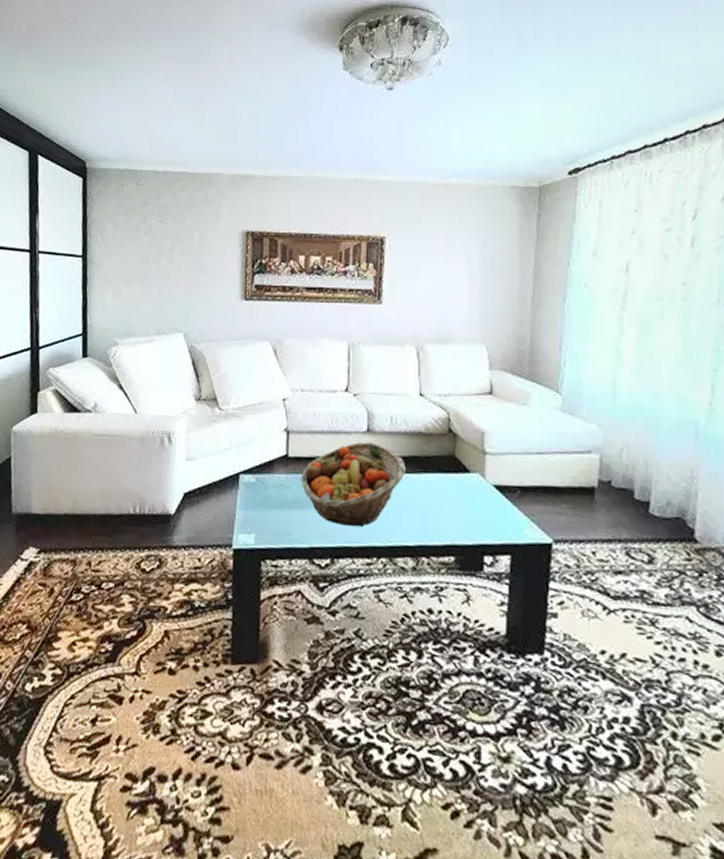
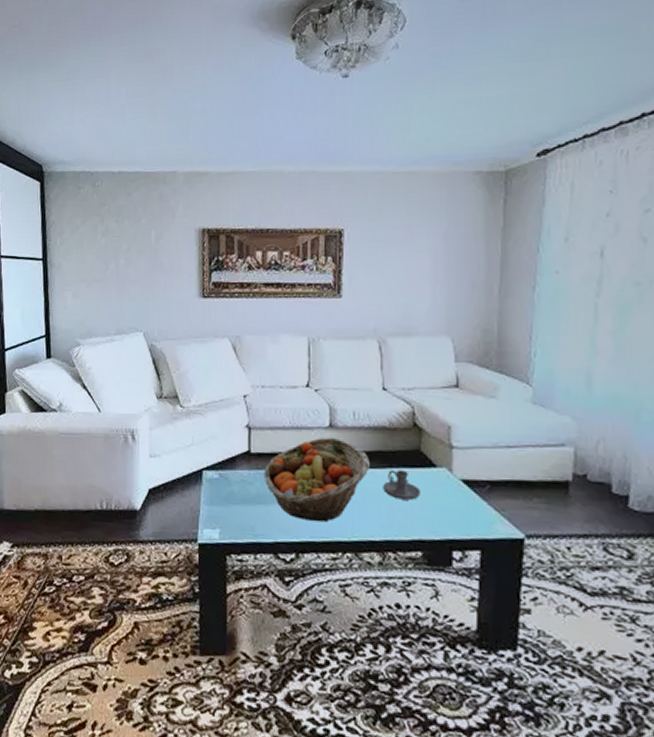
candle holder: none [418,475,454,505] -> present [383,469,420,500]

